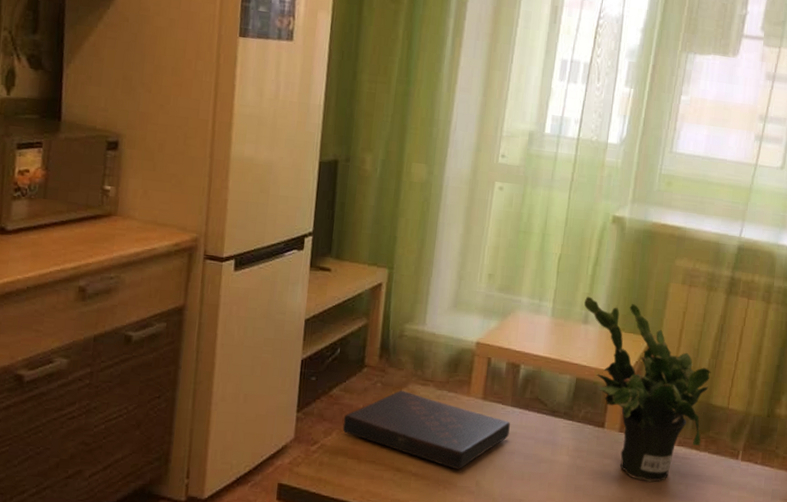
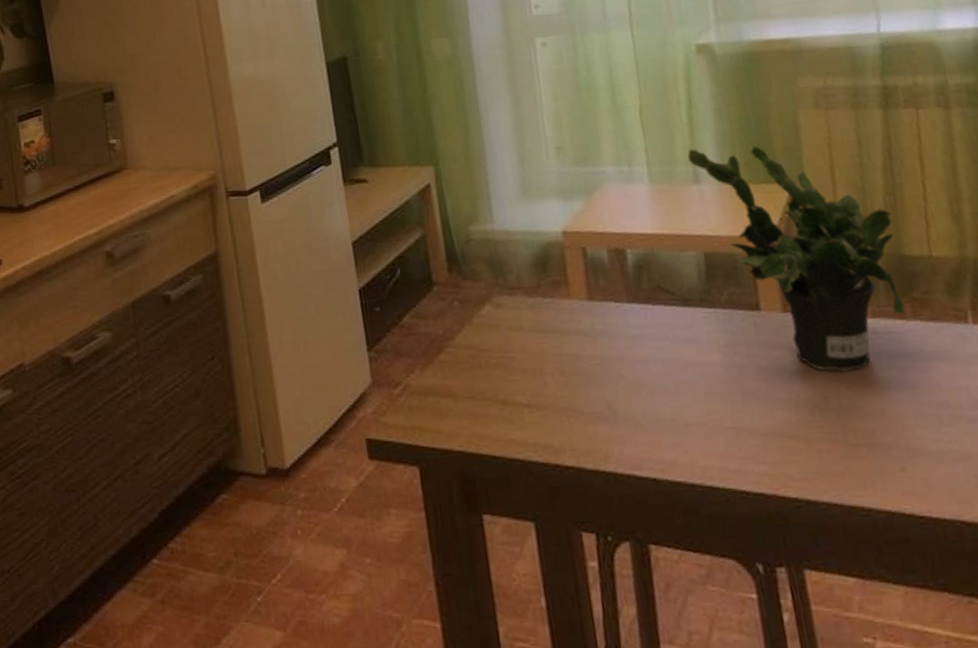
book: present [342,390,510,469] -> none [423,305,635,392]

